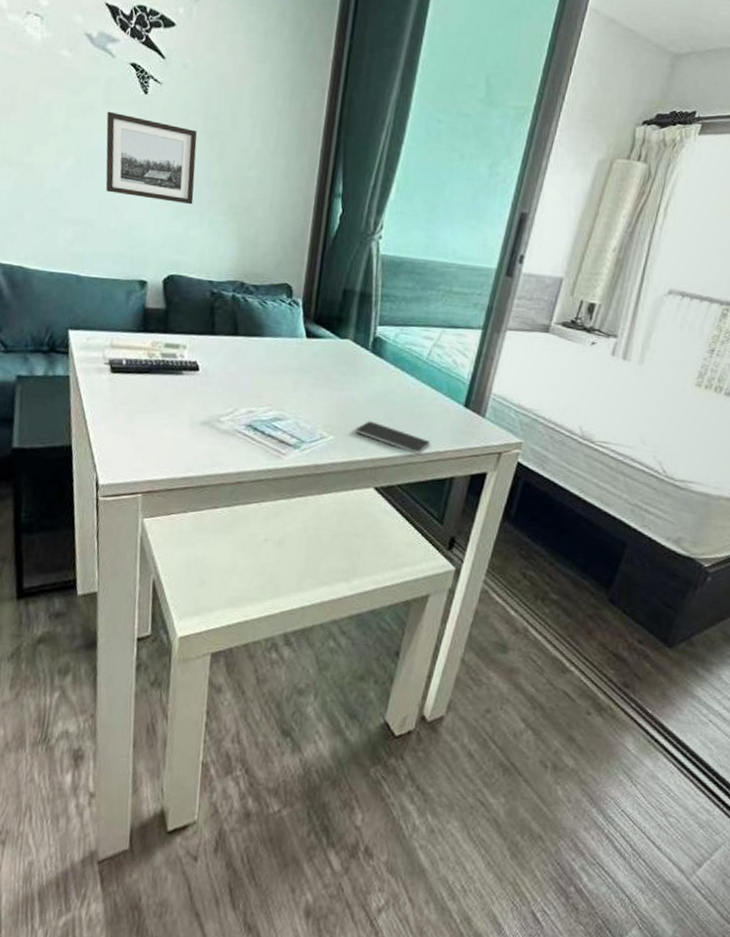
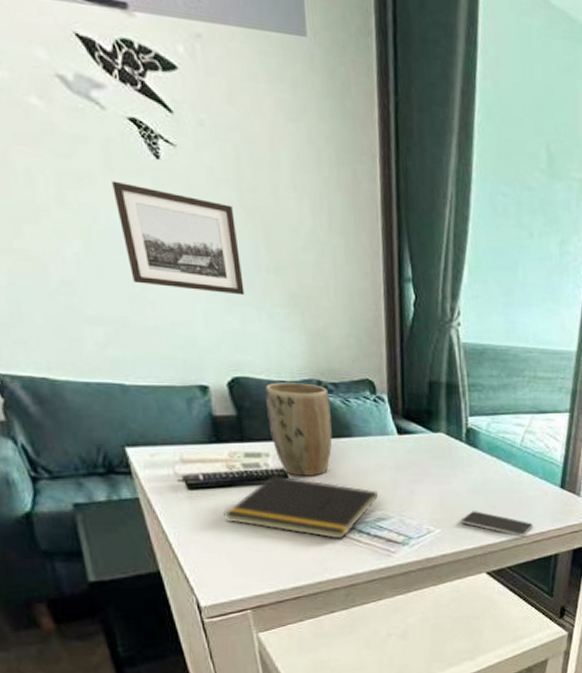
notepad: none [136,366,278,436] -> present [224,475,378,540]
plant pot: none [191,281,249,371] -> present [265,382,333,476]

